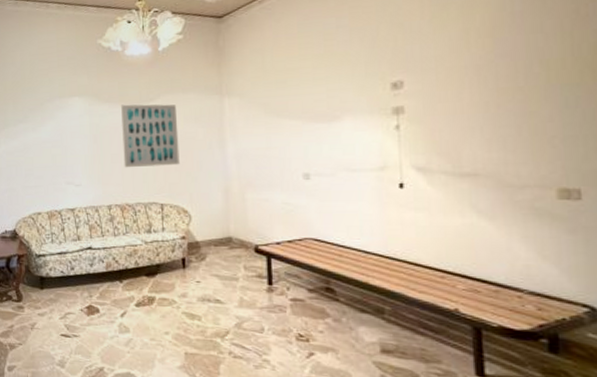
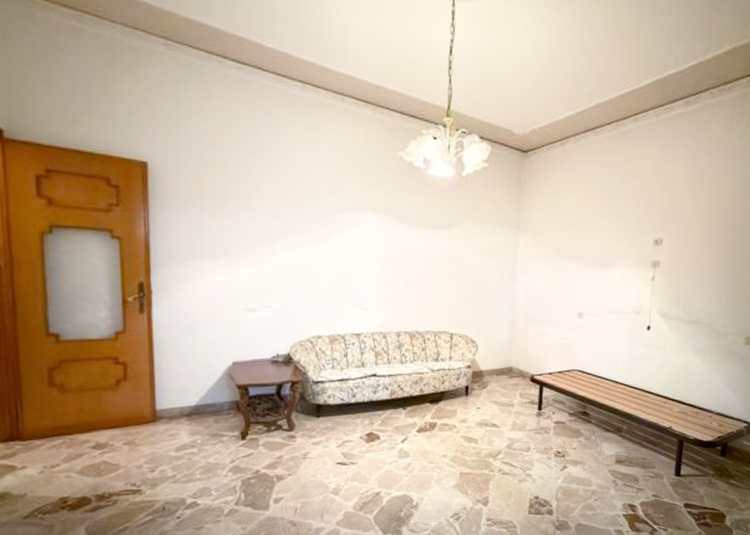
wall art: present [121,104,180,168] -> none [417,227,475,296]

